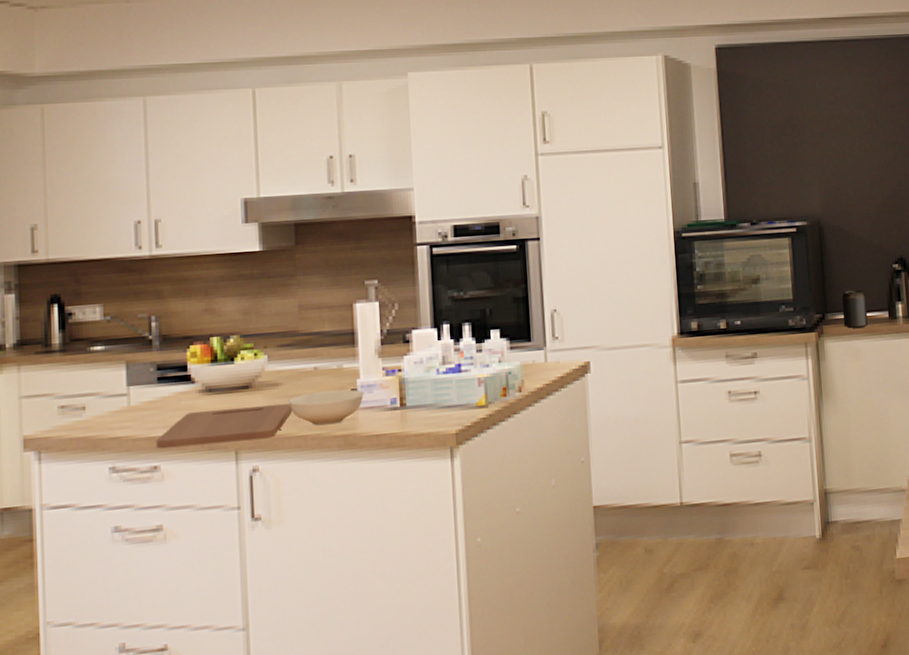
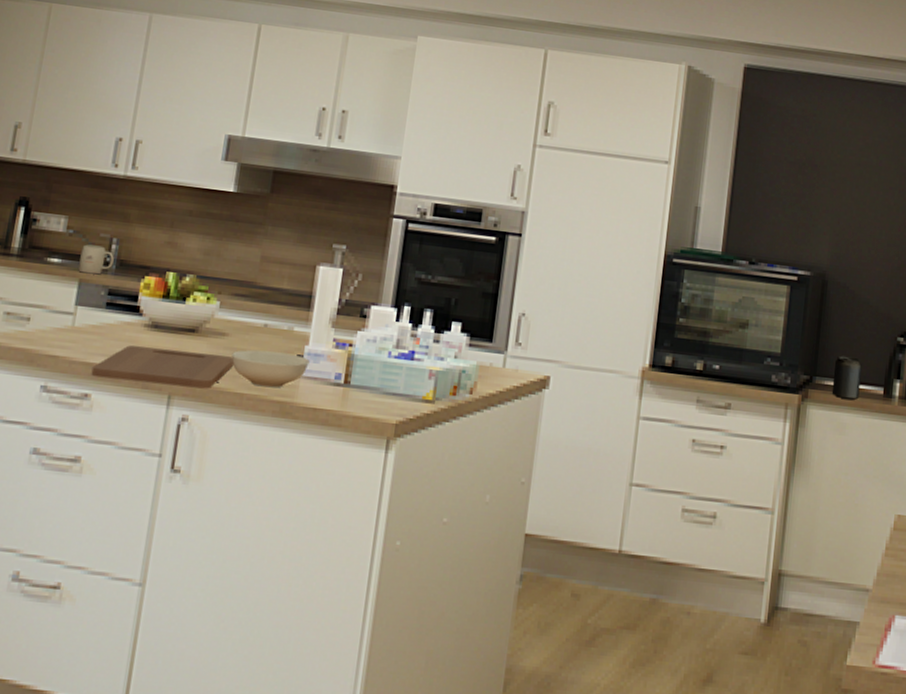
mug: none [122,326,156,355] -> present [78,244,114,275]

